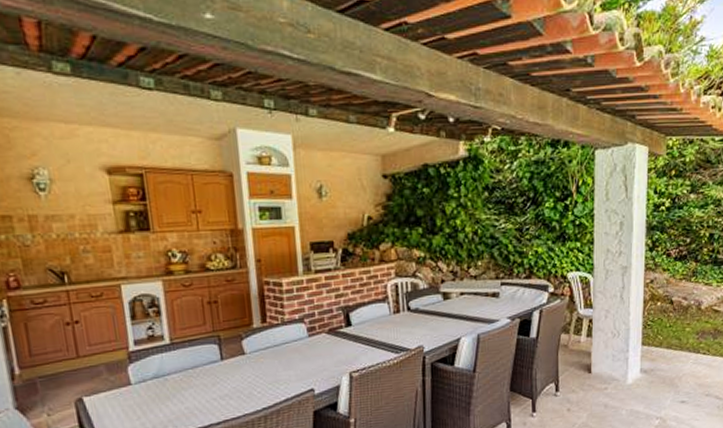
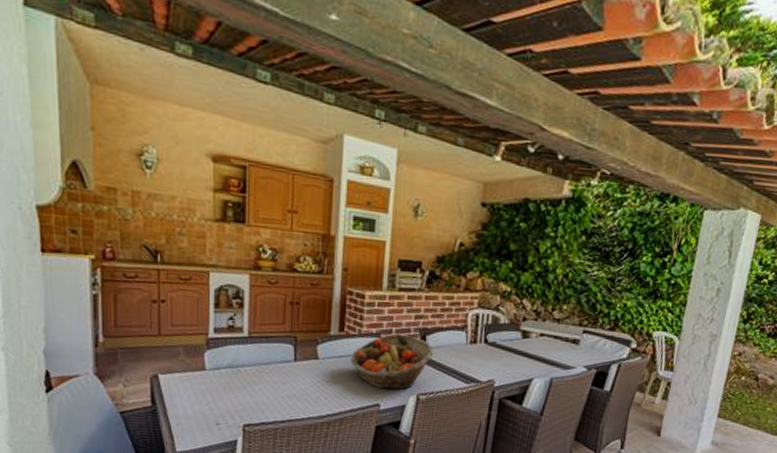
fruit basket: none [277,315,360,374] -> present [350,333,435,391]

